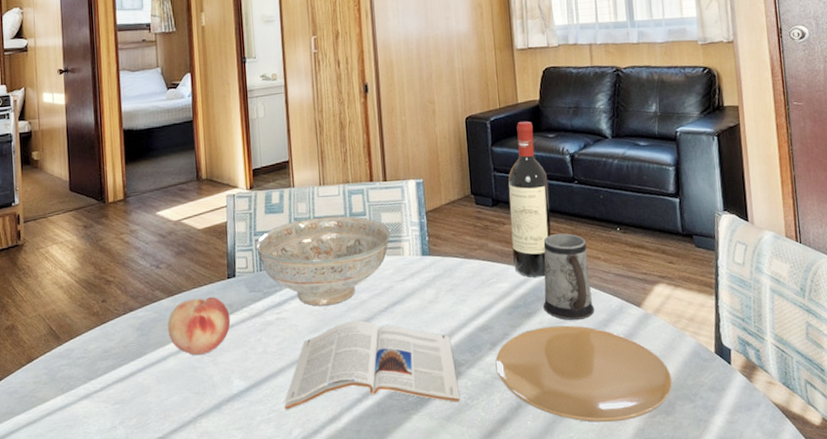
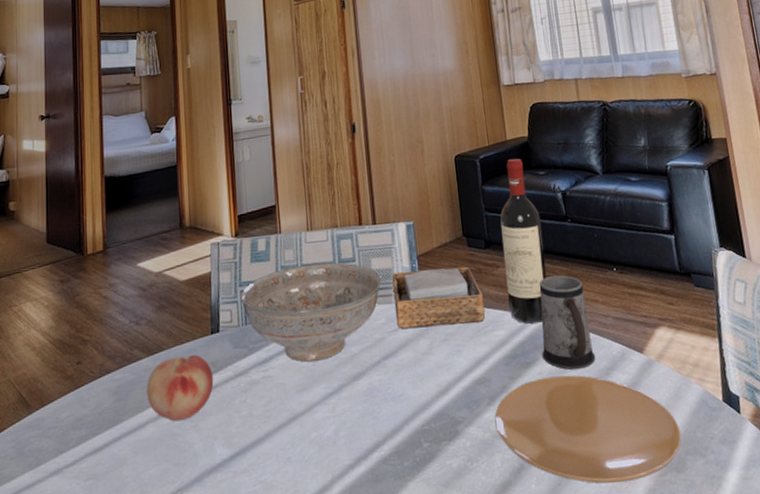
magazine: present [284,320,461,410] -> none [271,376,460,481]
napkin holder: none [401,223,490,279] -> present [392,266,486,329]

